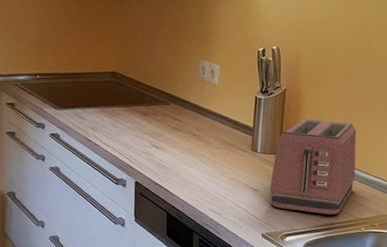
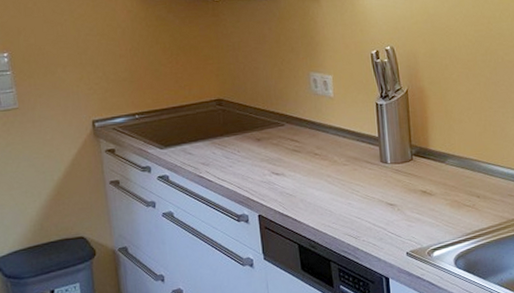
toaster: present [269,119,357,215] -> none [407,116,499,222]

